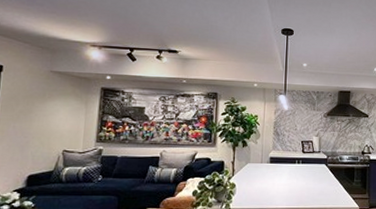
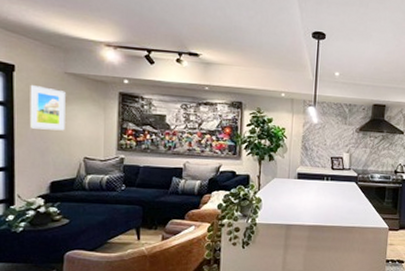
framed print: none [11,83,50,126] -> present [29,84,66,131]

